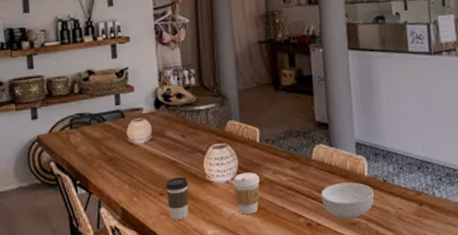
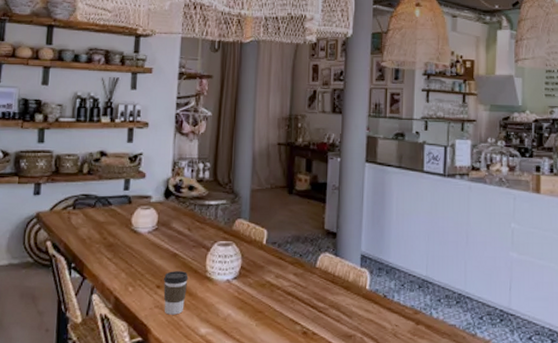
coffee cup: present [232,172,260,215] -> none [233,274,261,316]
cereal bowl: present [321,182,375,220] -> none [320,294,373,332]

